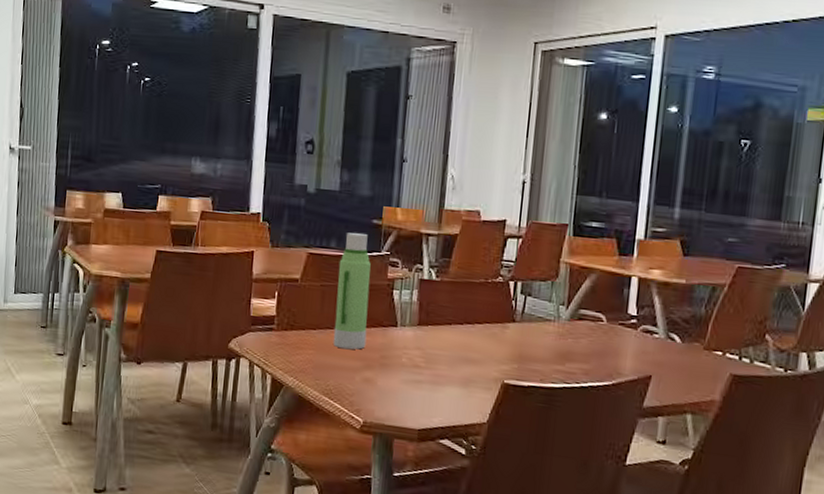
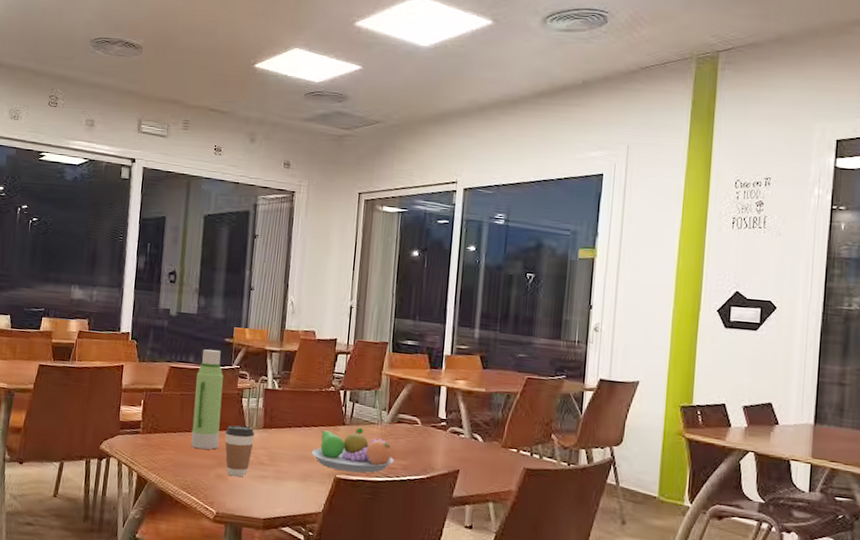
coffee cup: none [373,321,408,382] -> present [225,425,255,477]
fruit bowl: none [475,324,573,378] -> present [311,427,394,473]

